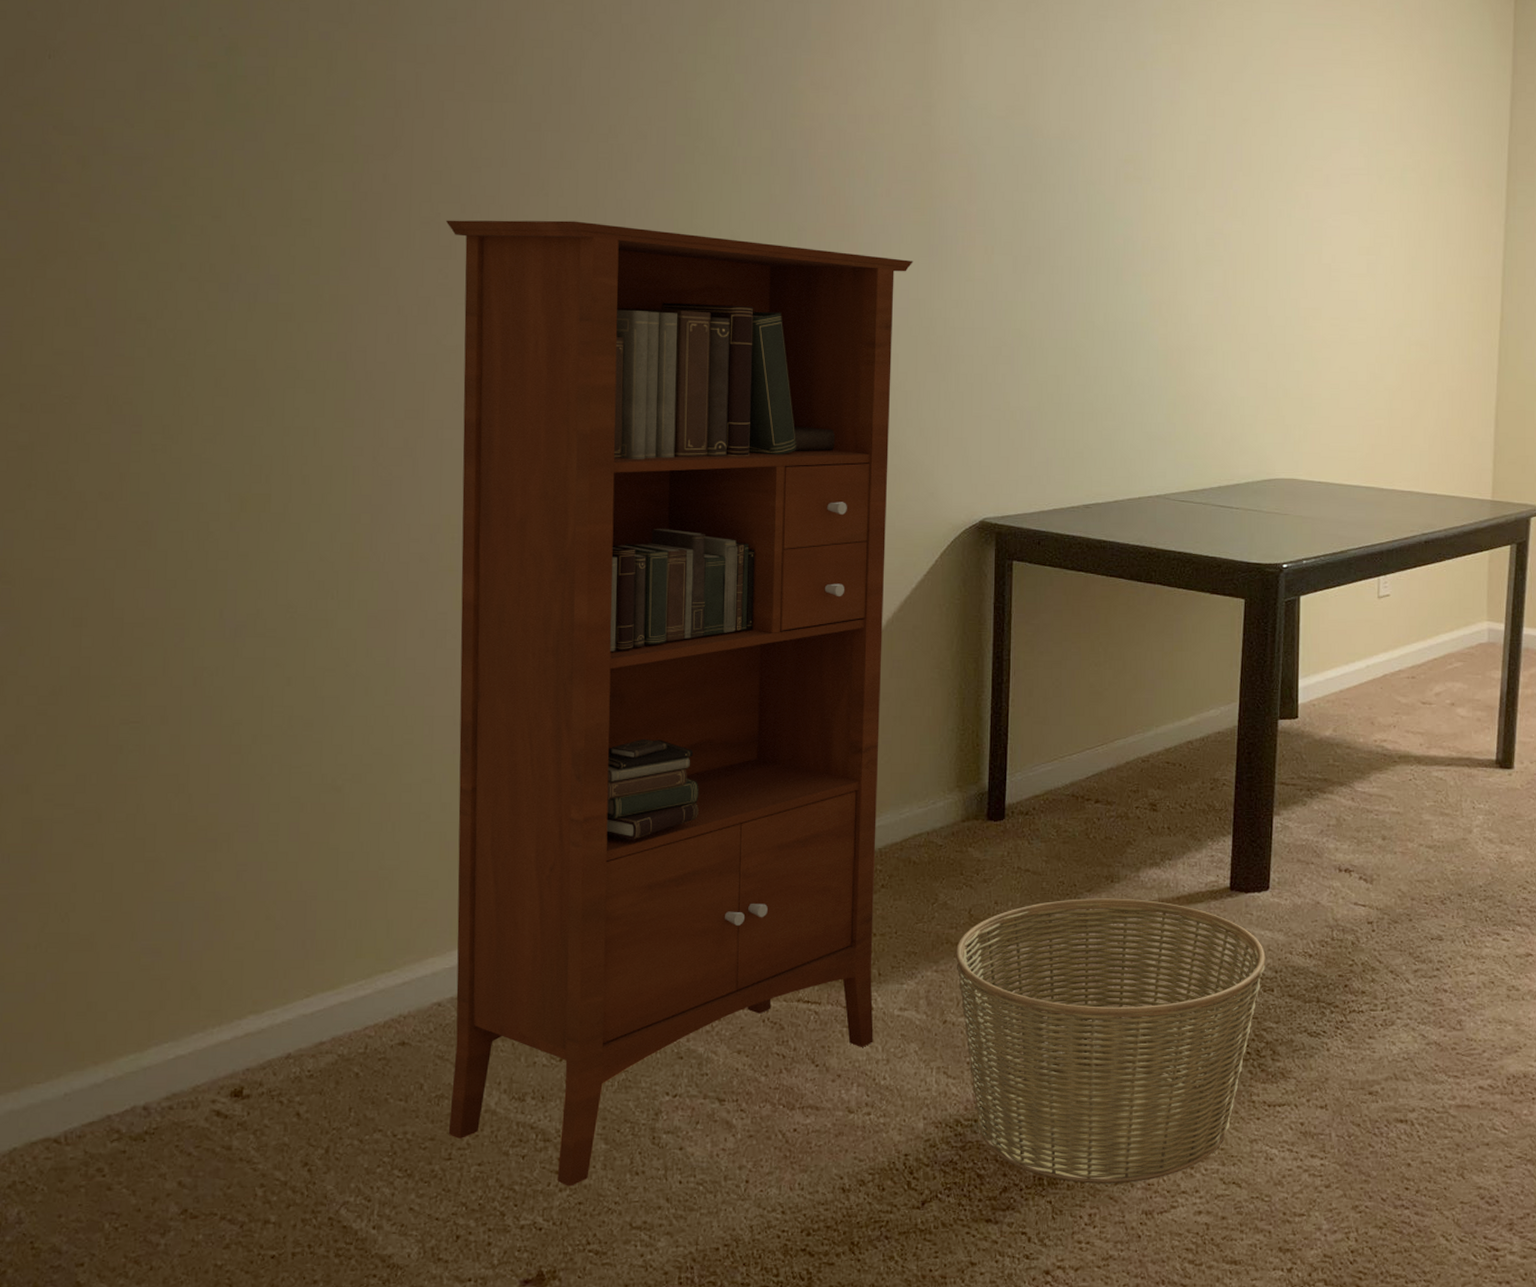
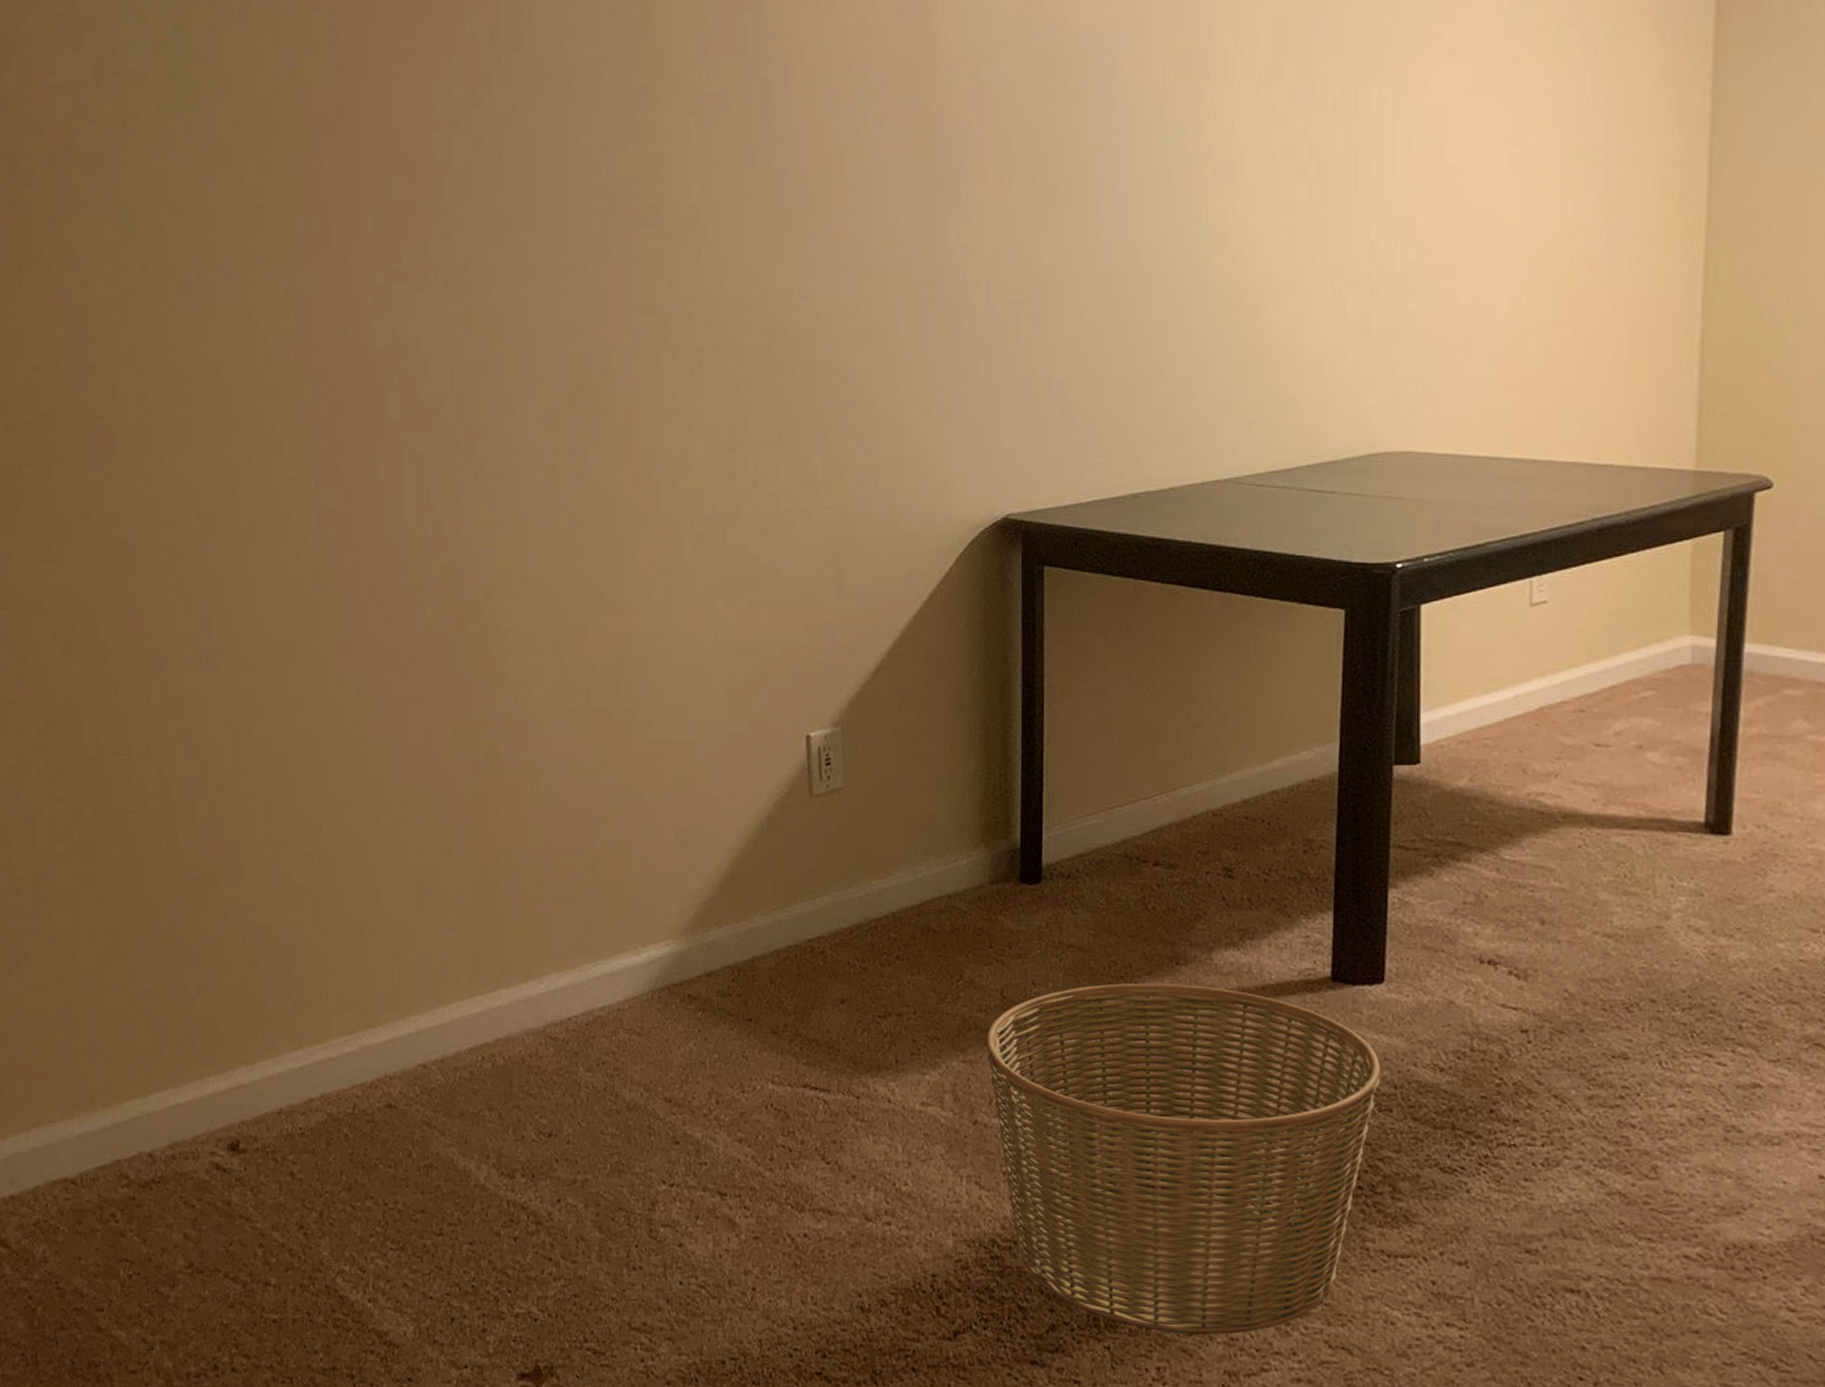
bookcase: present [445,220,913,1186] -> none [397,185,914,1276]

